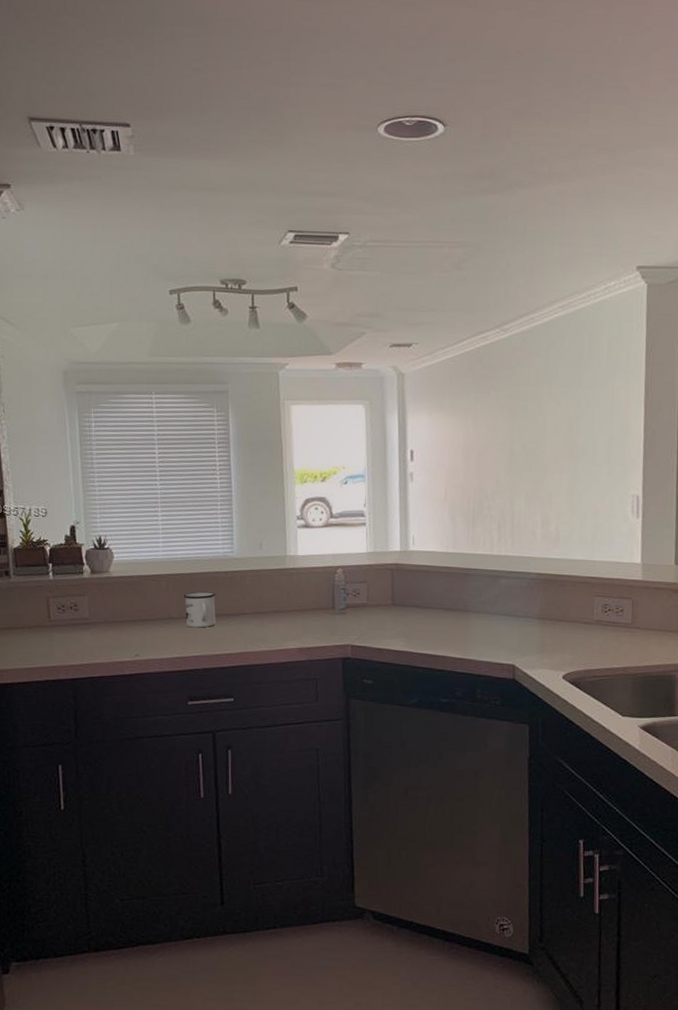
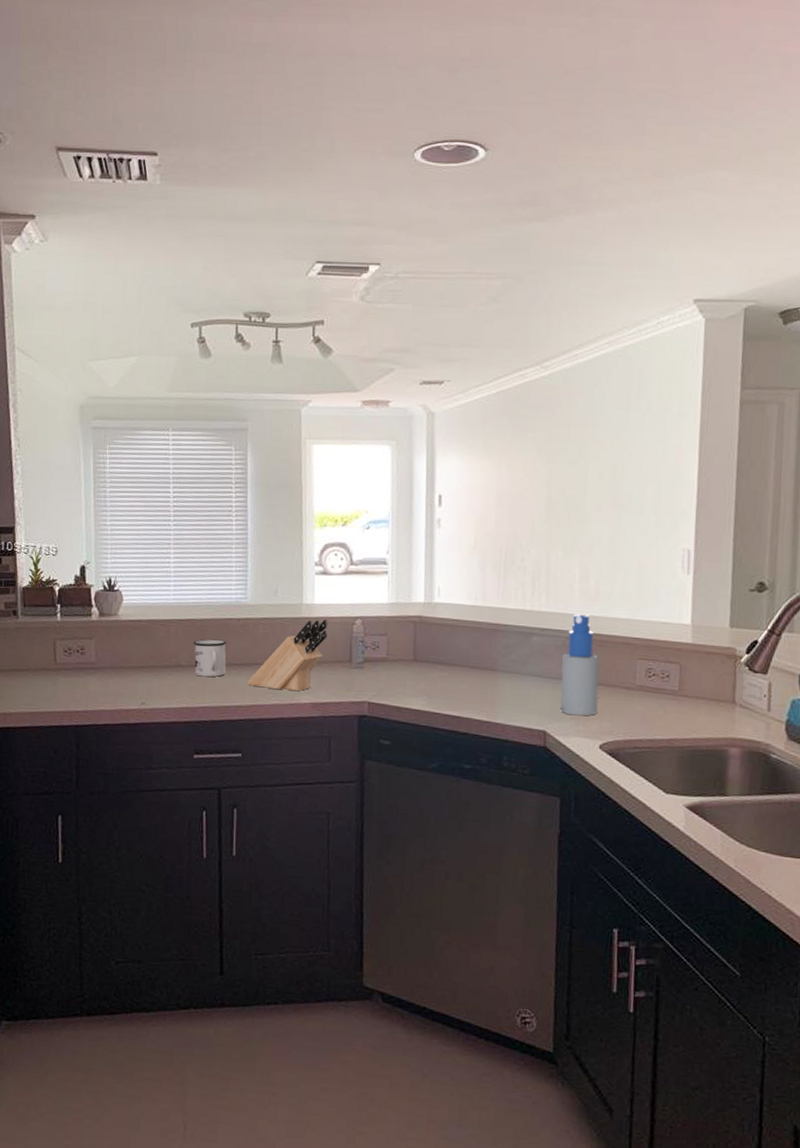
knife block: none [237,570,312,638] -> present [247,619,328,692]
spray bottle: none [526,557,561,650] -> present [560,614,599,716]

